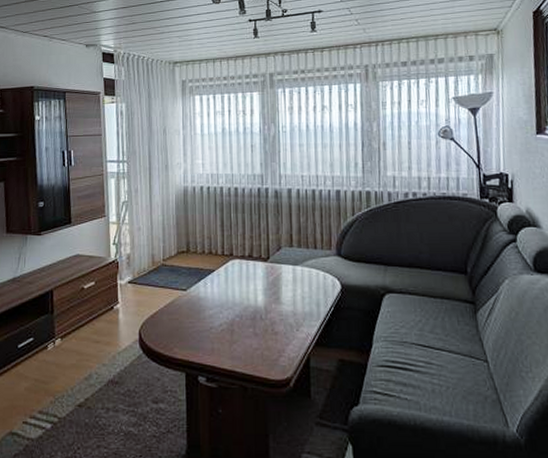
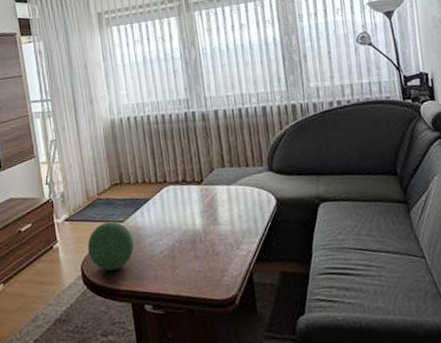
decorative orb: none [148,289,194,338] -> present [87,221,135,271]

